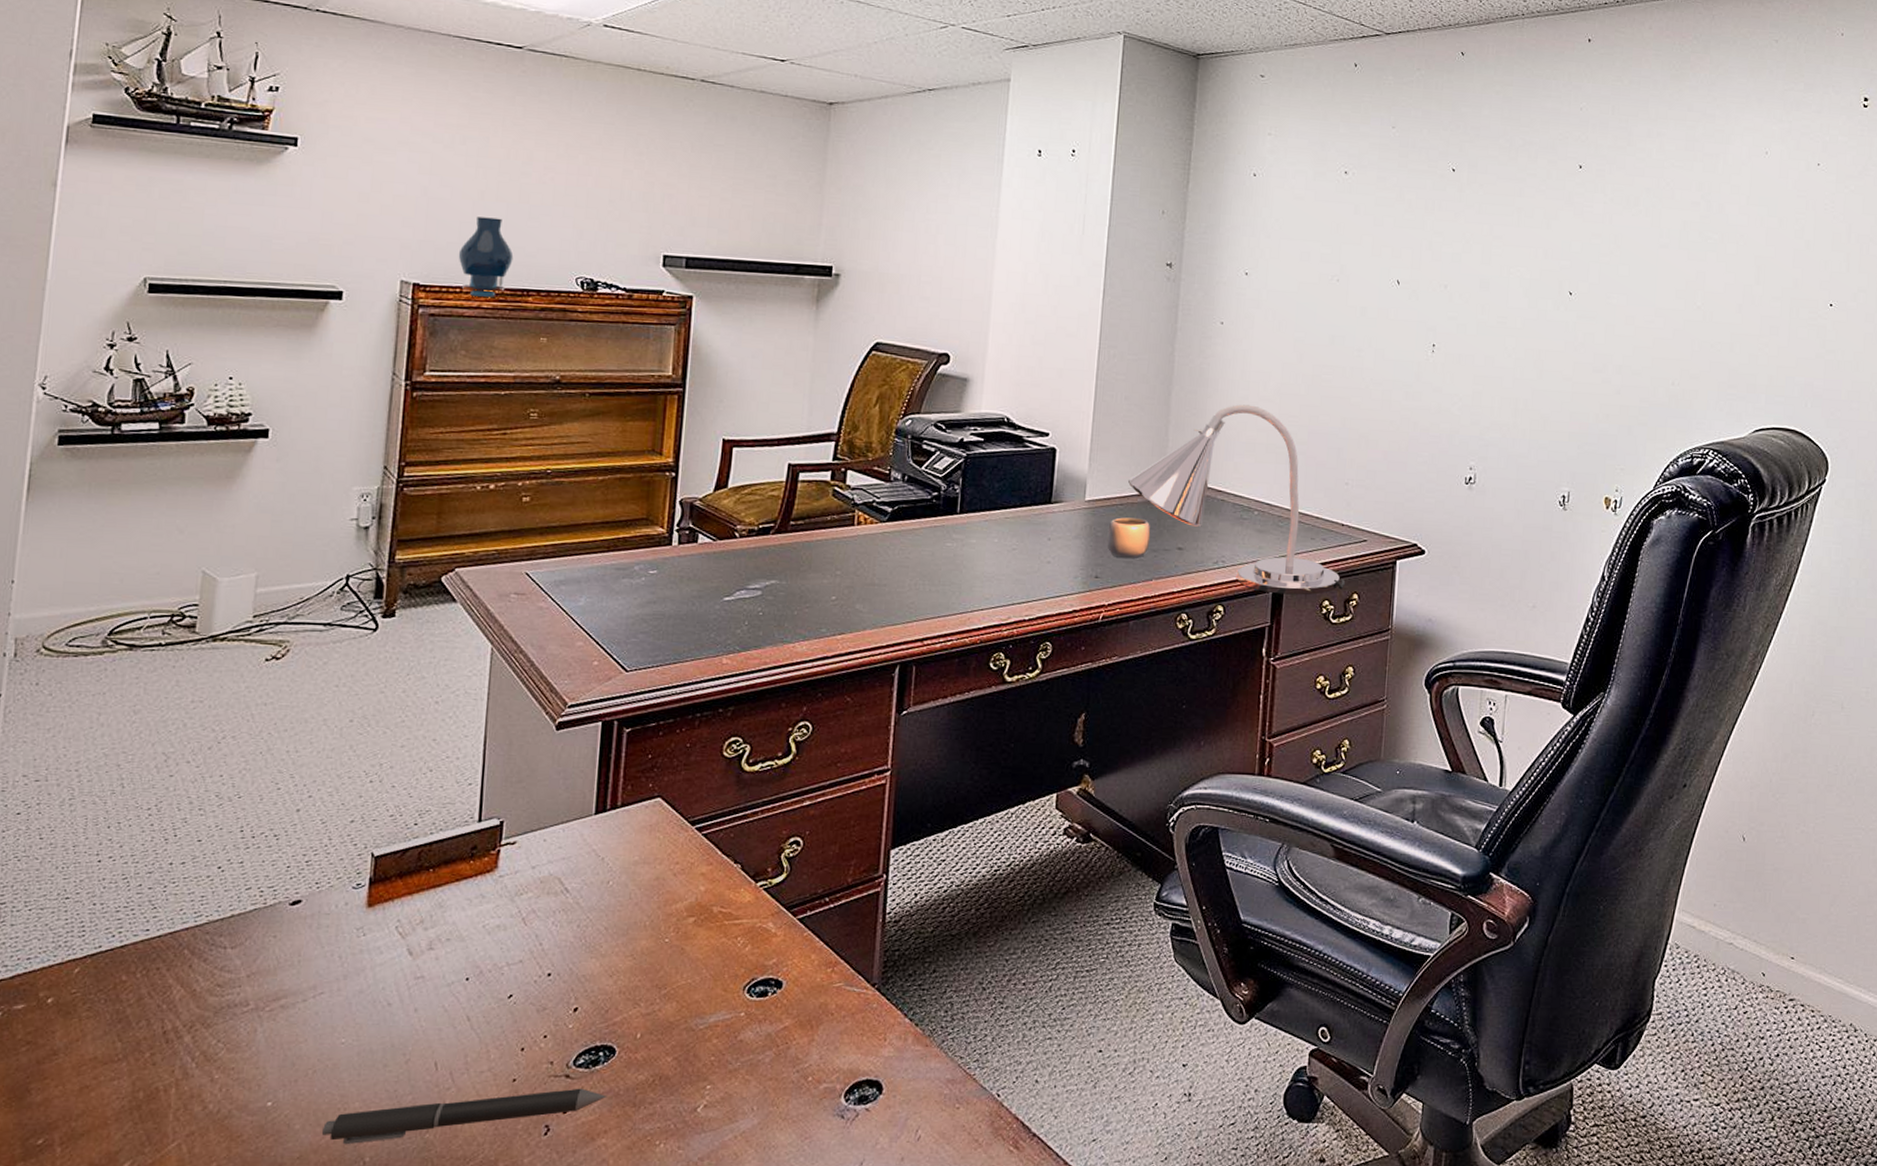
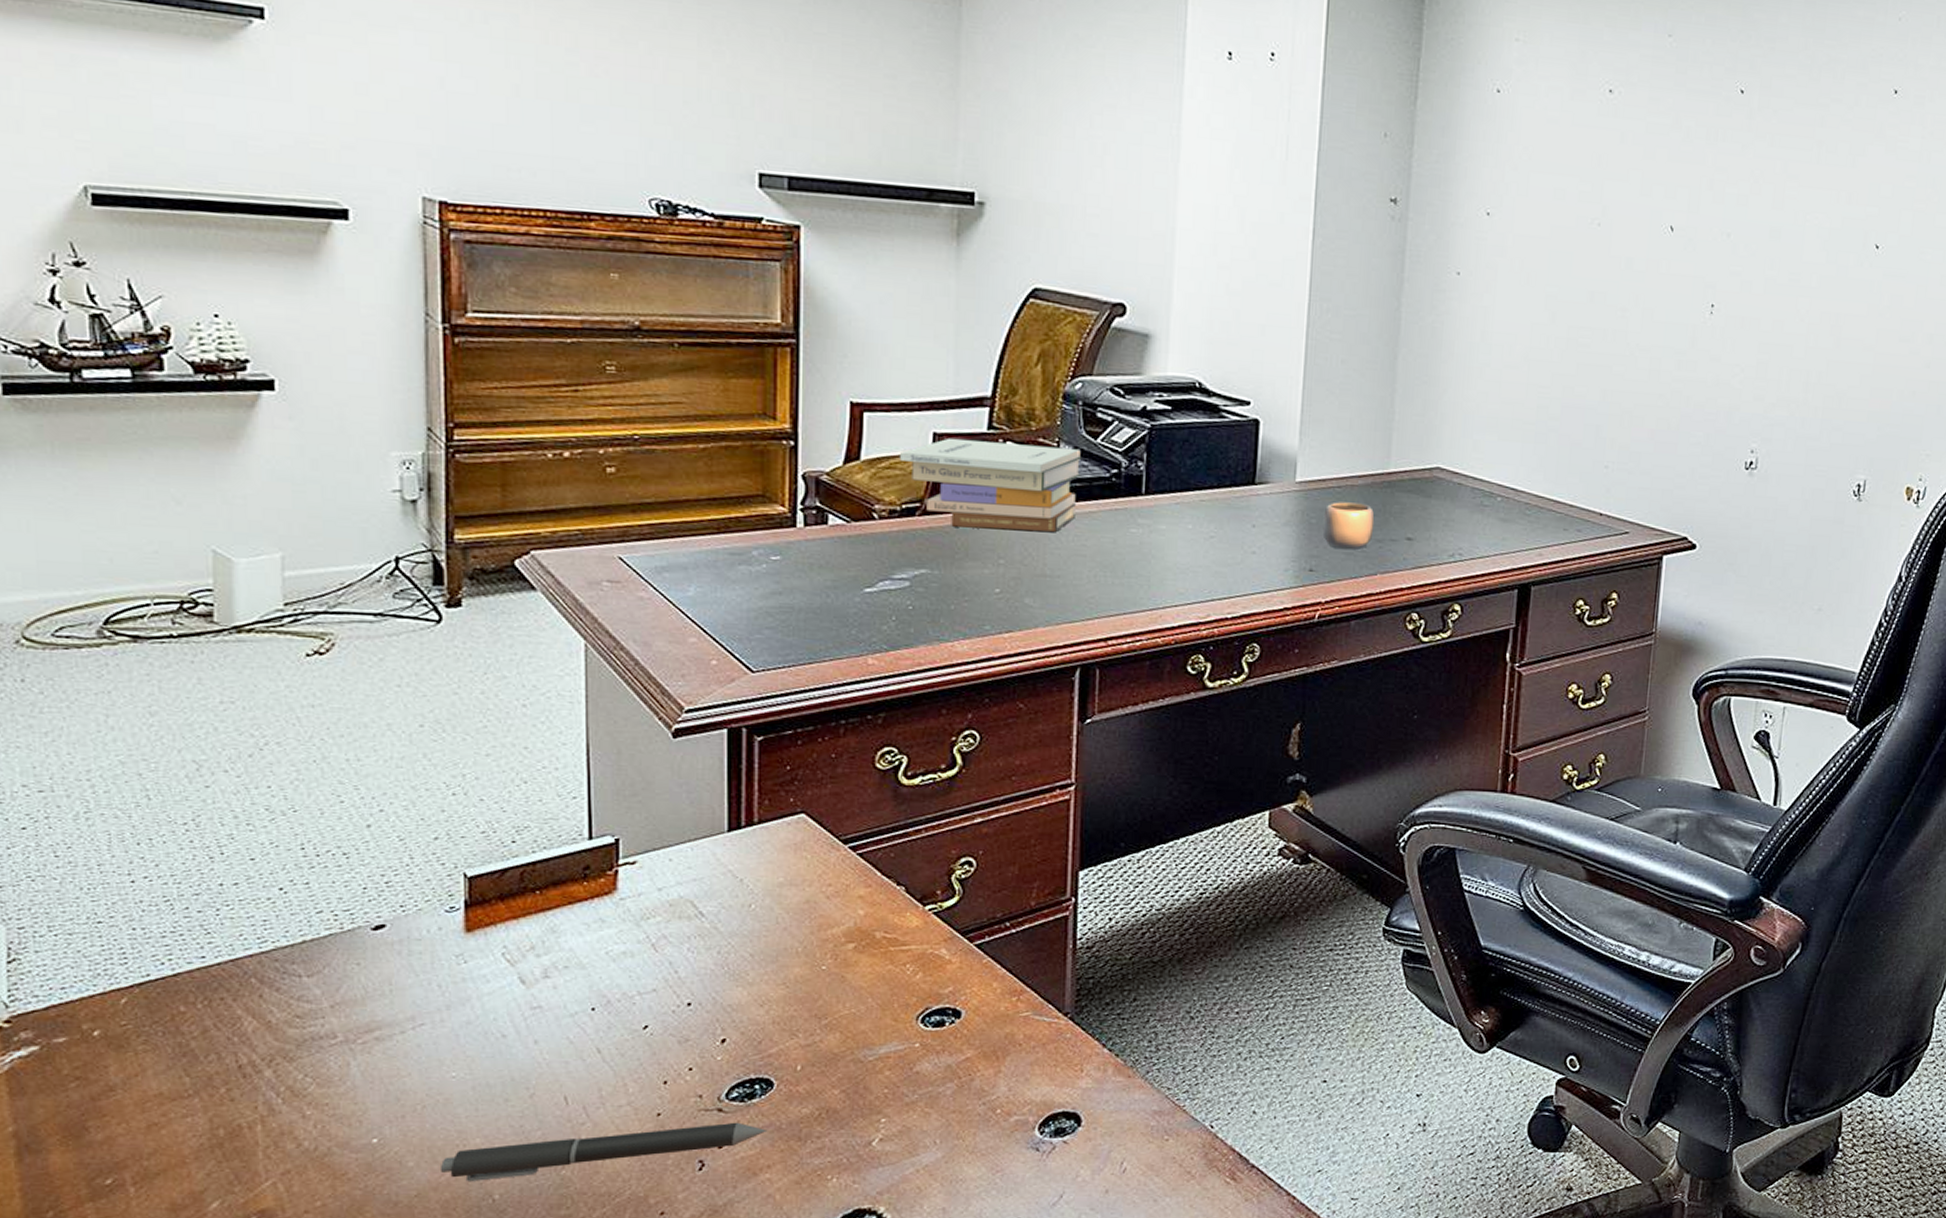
vase: present [458,217,514,298] -> none [494,118,566,223]
books: none [760,468,909,548] -> present [900,437,1082,533]
table lamp: present [1127,404,1346,595] -> none [1346,371,1604,594]

